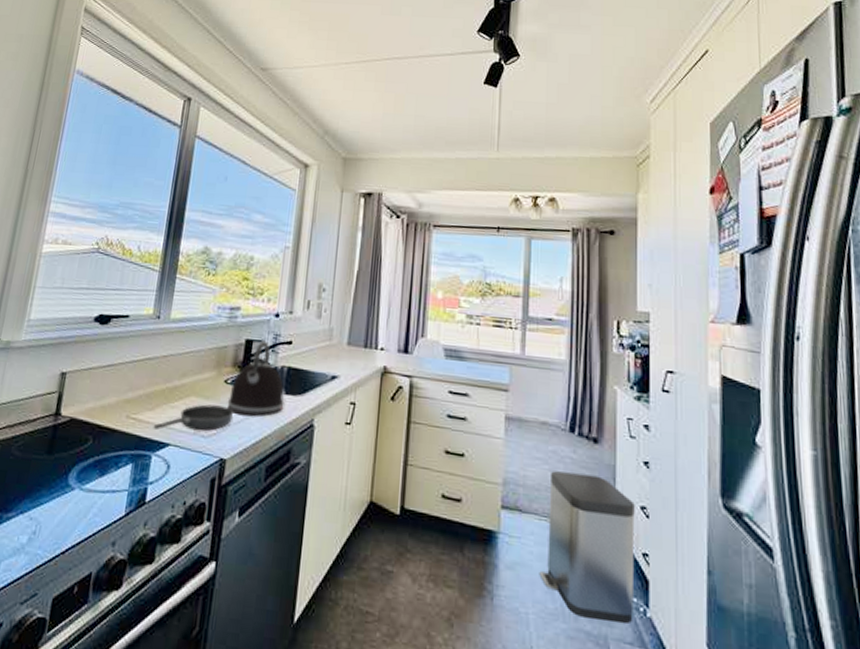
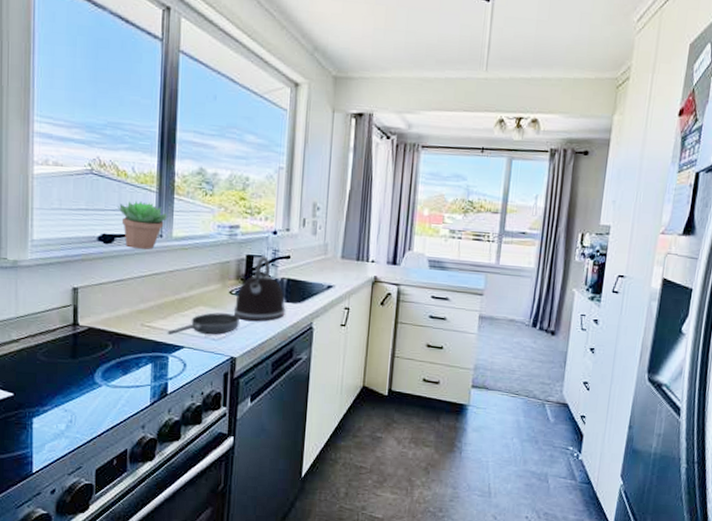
succulent plant: none [118,280,168,333] -> present [117,201,168,250]
pedal bin: present [539,471,635,623] -> none [499,358,579,464]

